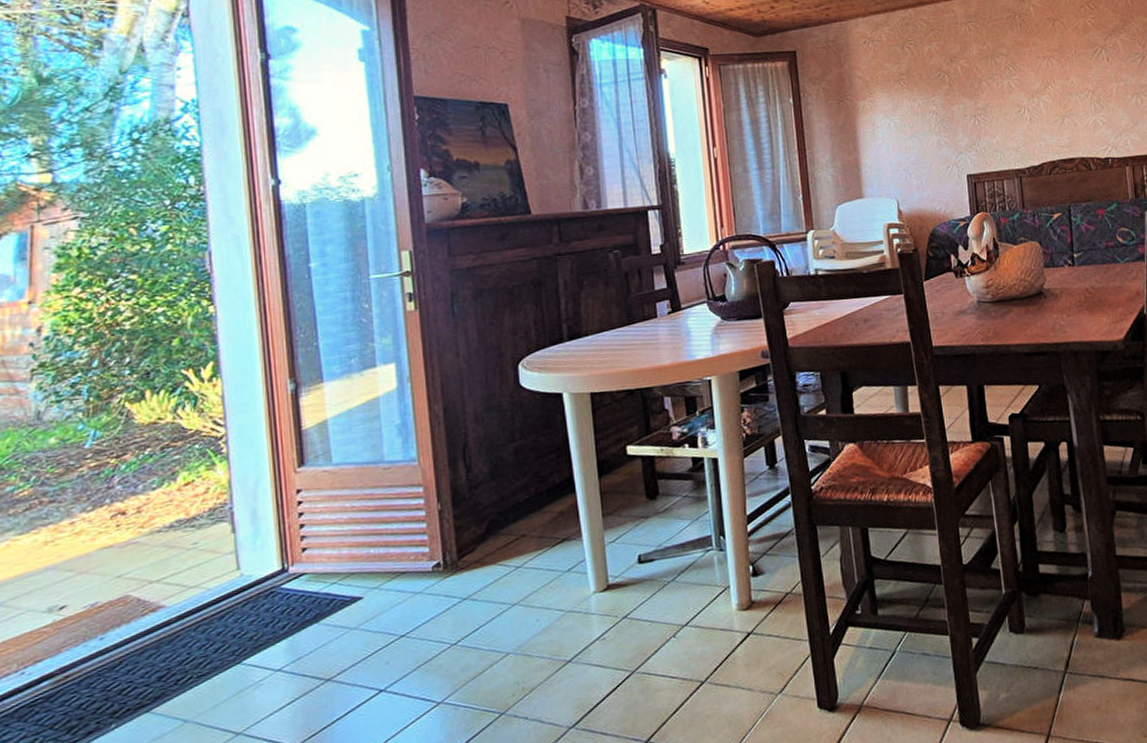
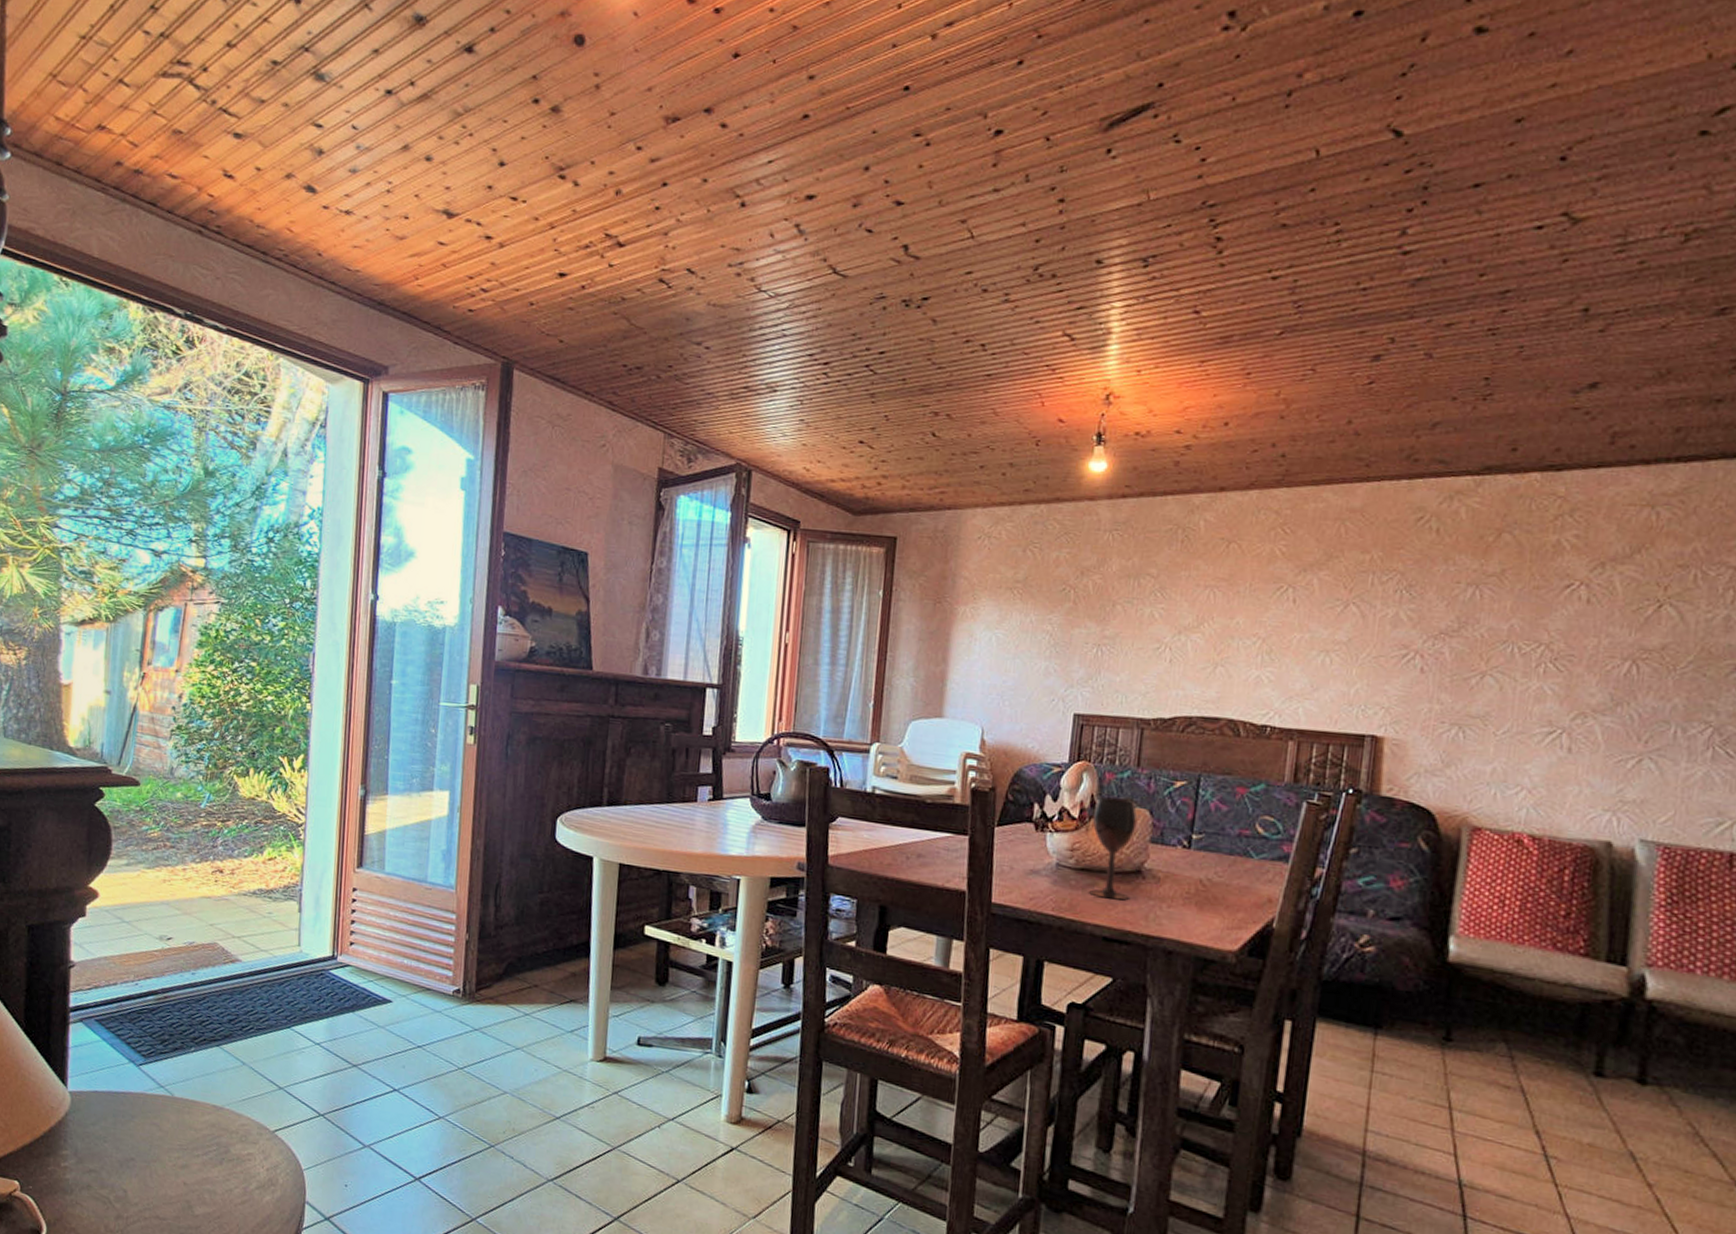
wine glass: none [997,236,1038,322] -> present [1089,796,1138,901]

